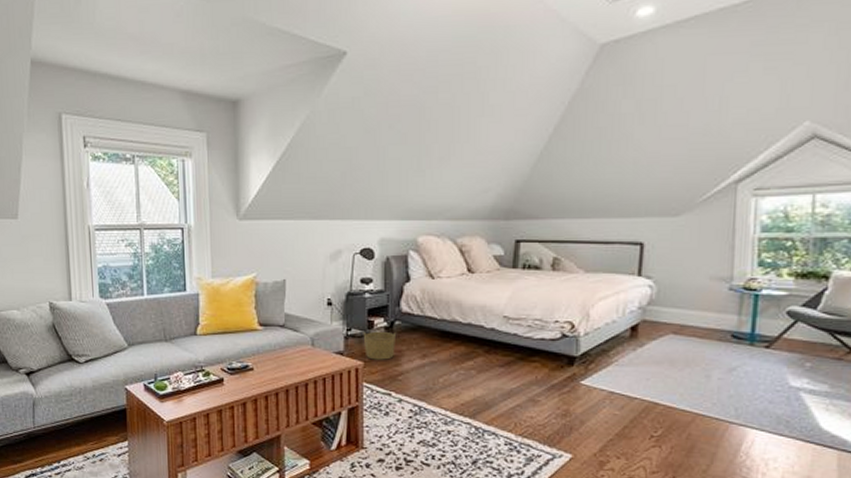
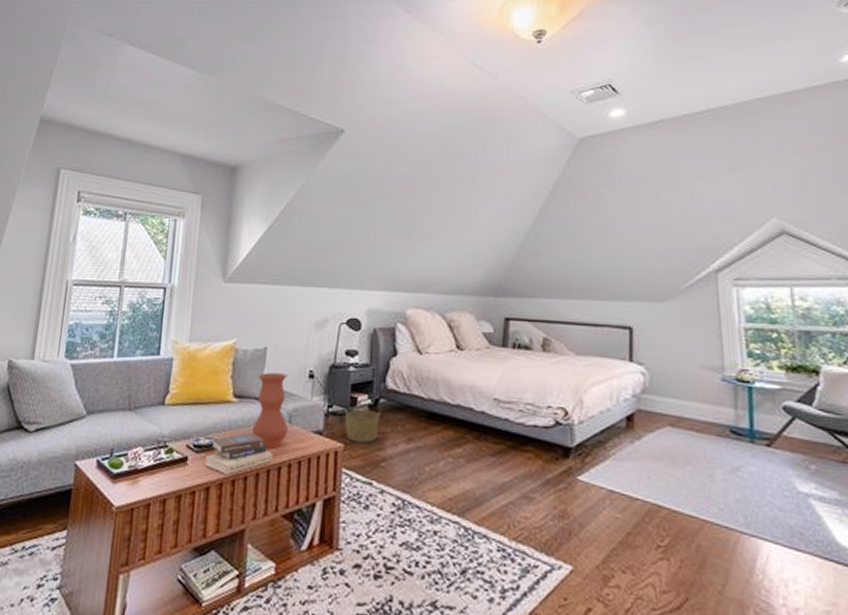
books: none [238,355,300,393] -> present [204,432,273,476]
vase: none [278,303,312,370] -> present [251,373,289,450]

